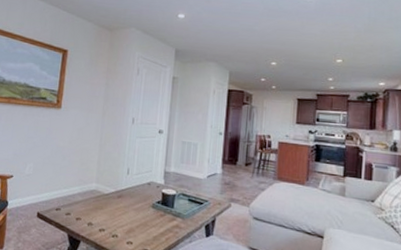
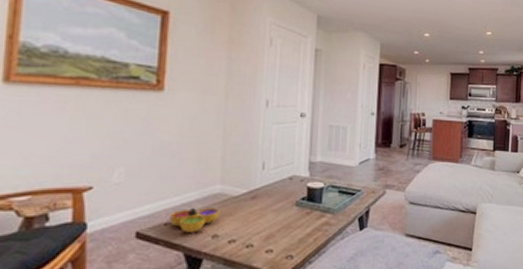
decorative bowl: none [59,199,95,219] -> present [168,208,220,233]

